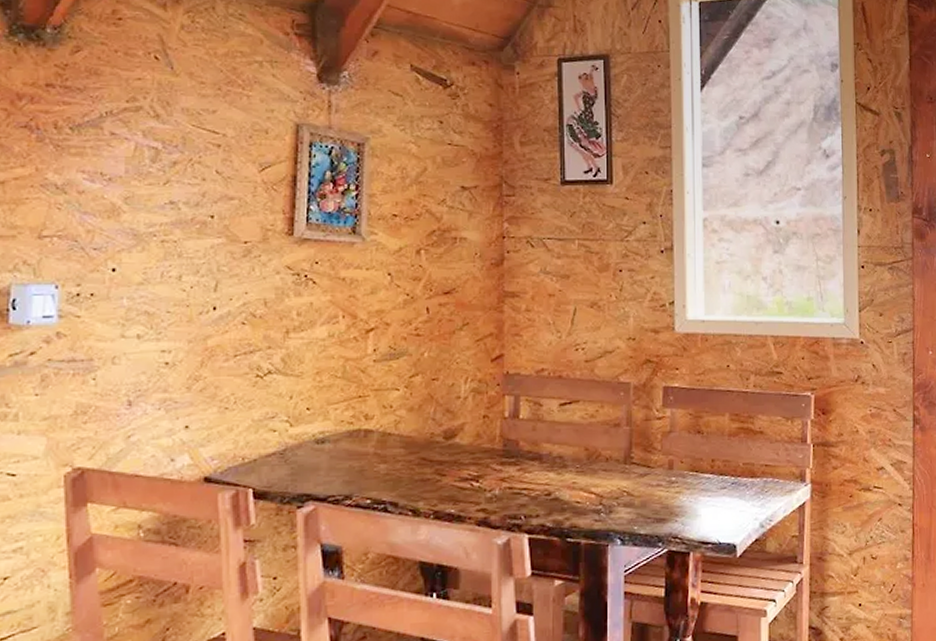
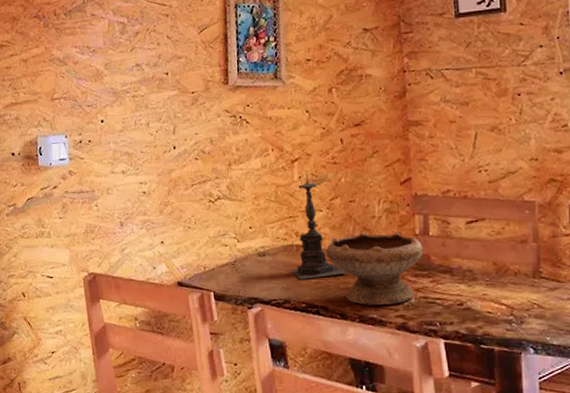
candle holder: none [354,342,424,471] -> present [289,170,347,280]
bowl: none [401,415,513,499] -> present [326,233,424,305]

